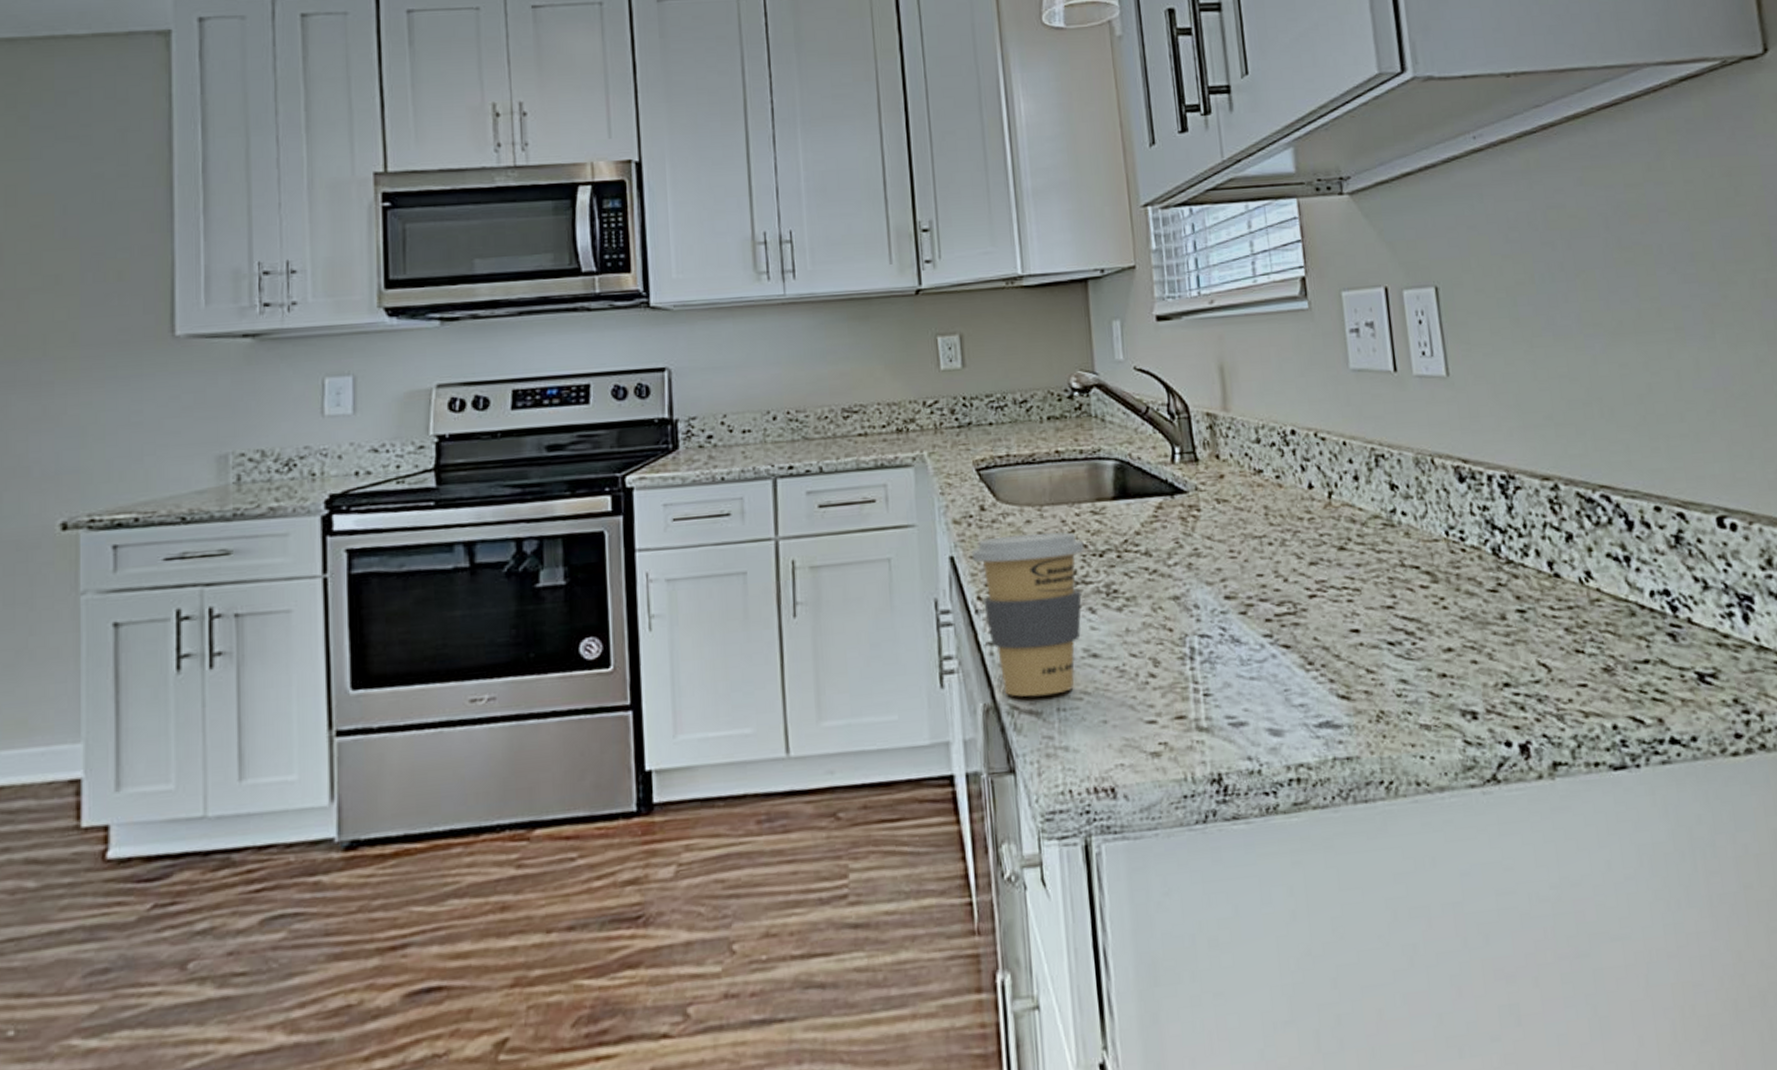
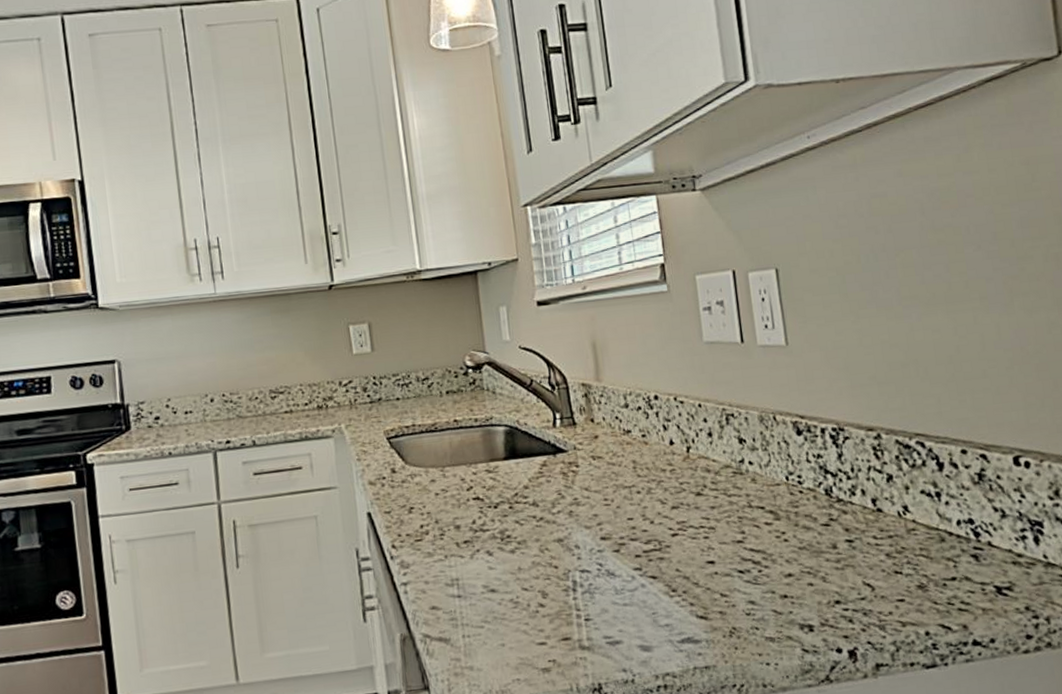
coffee cup: present [971,532,1085,697] -> none [385,488,481,627]

